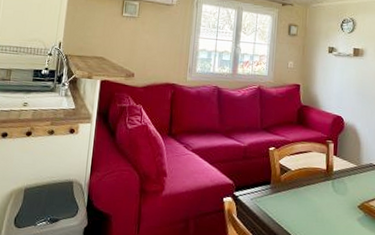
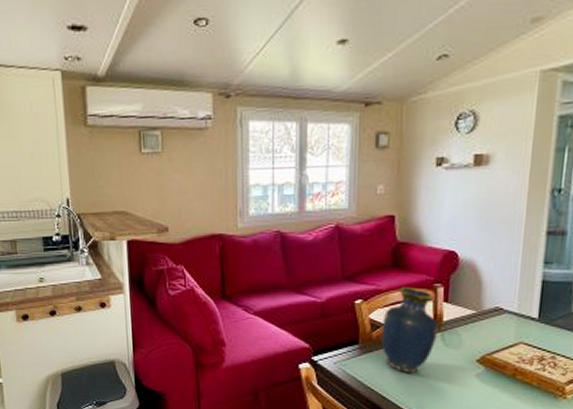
vase: none [287,140,330,213] -> present [381,287,438,373]

